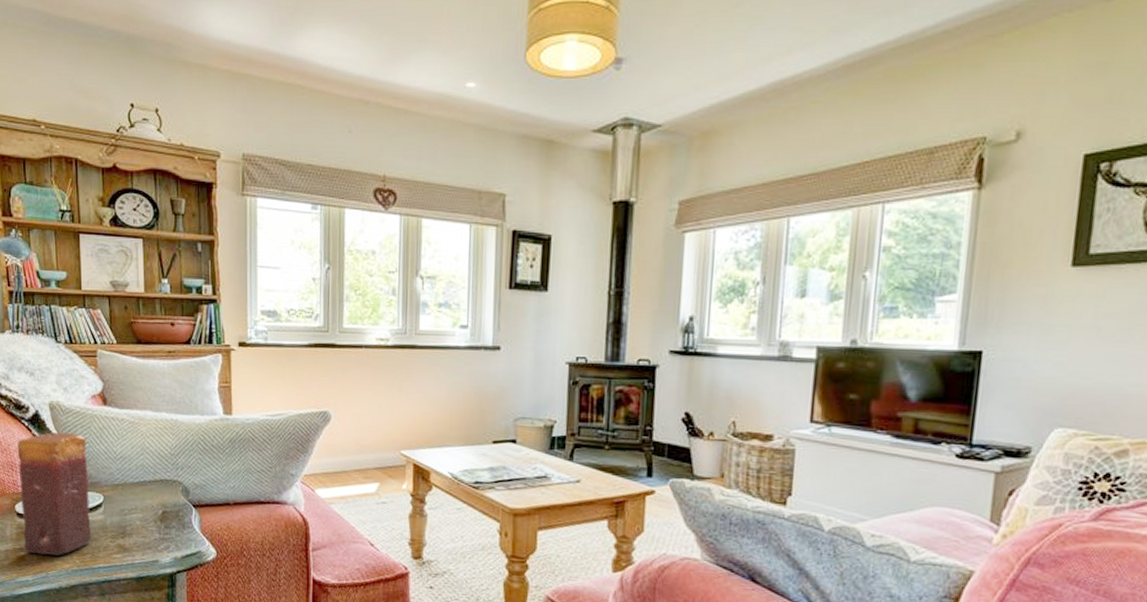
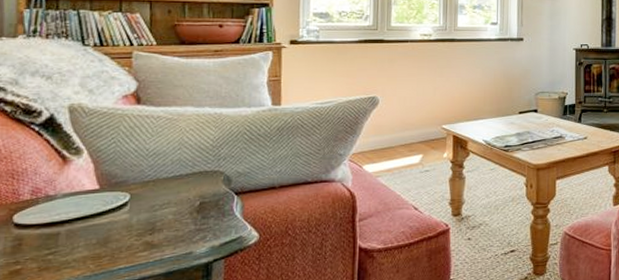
candle: present [17,432,91,556] -> none [20,135,113,267]

